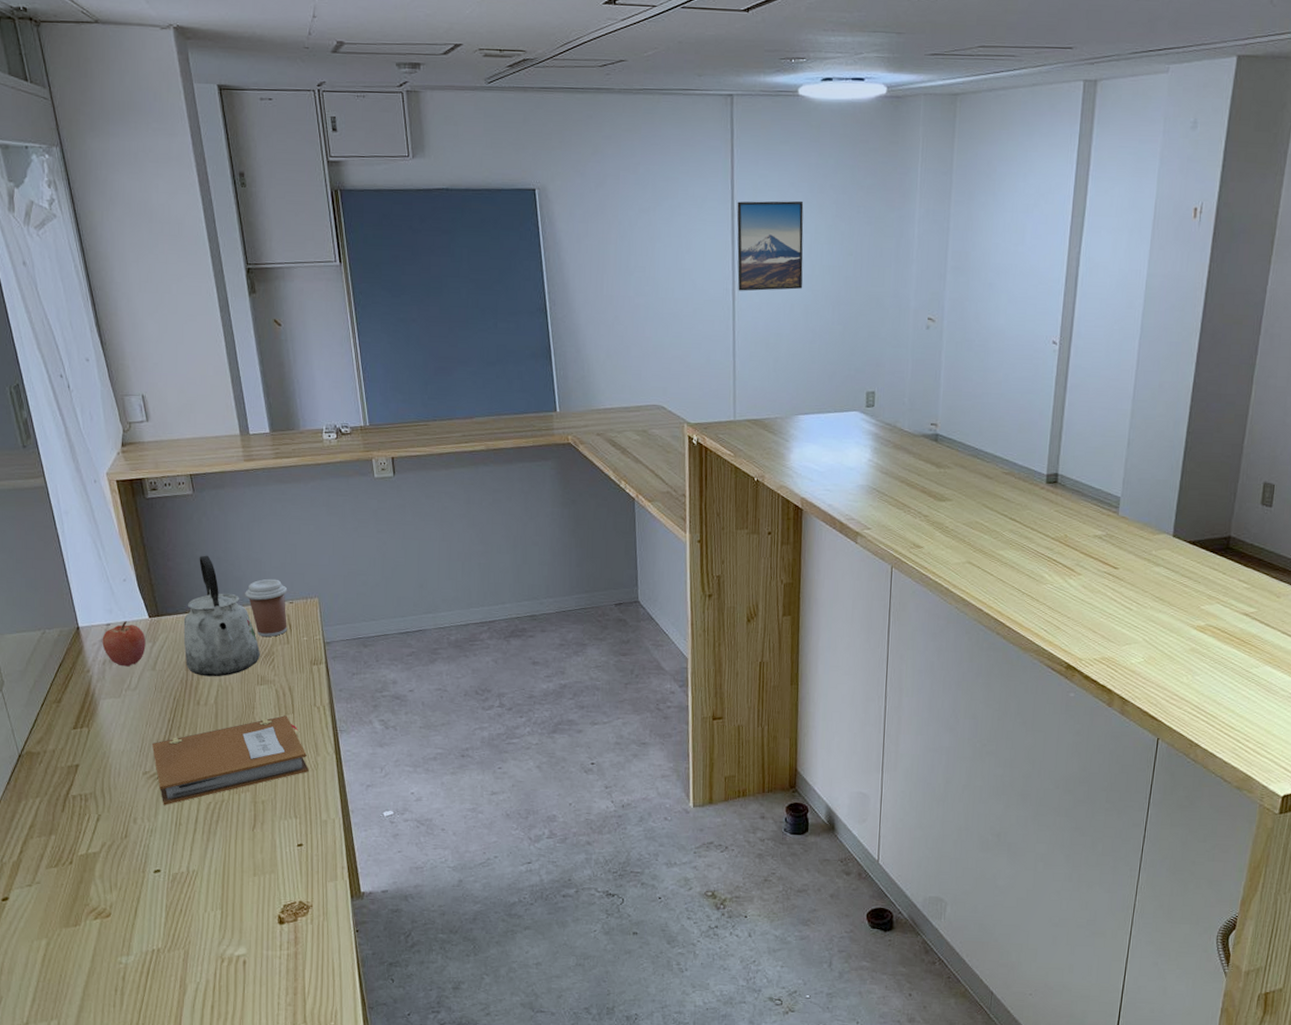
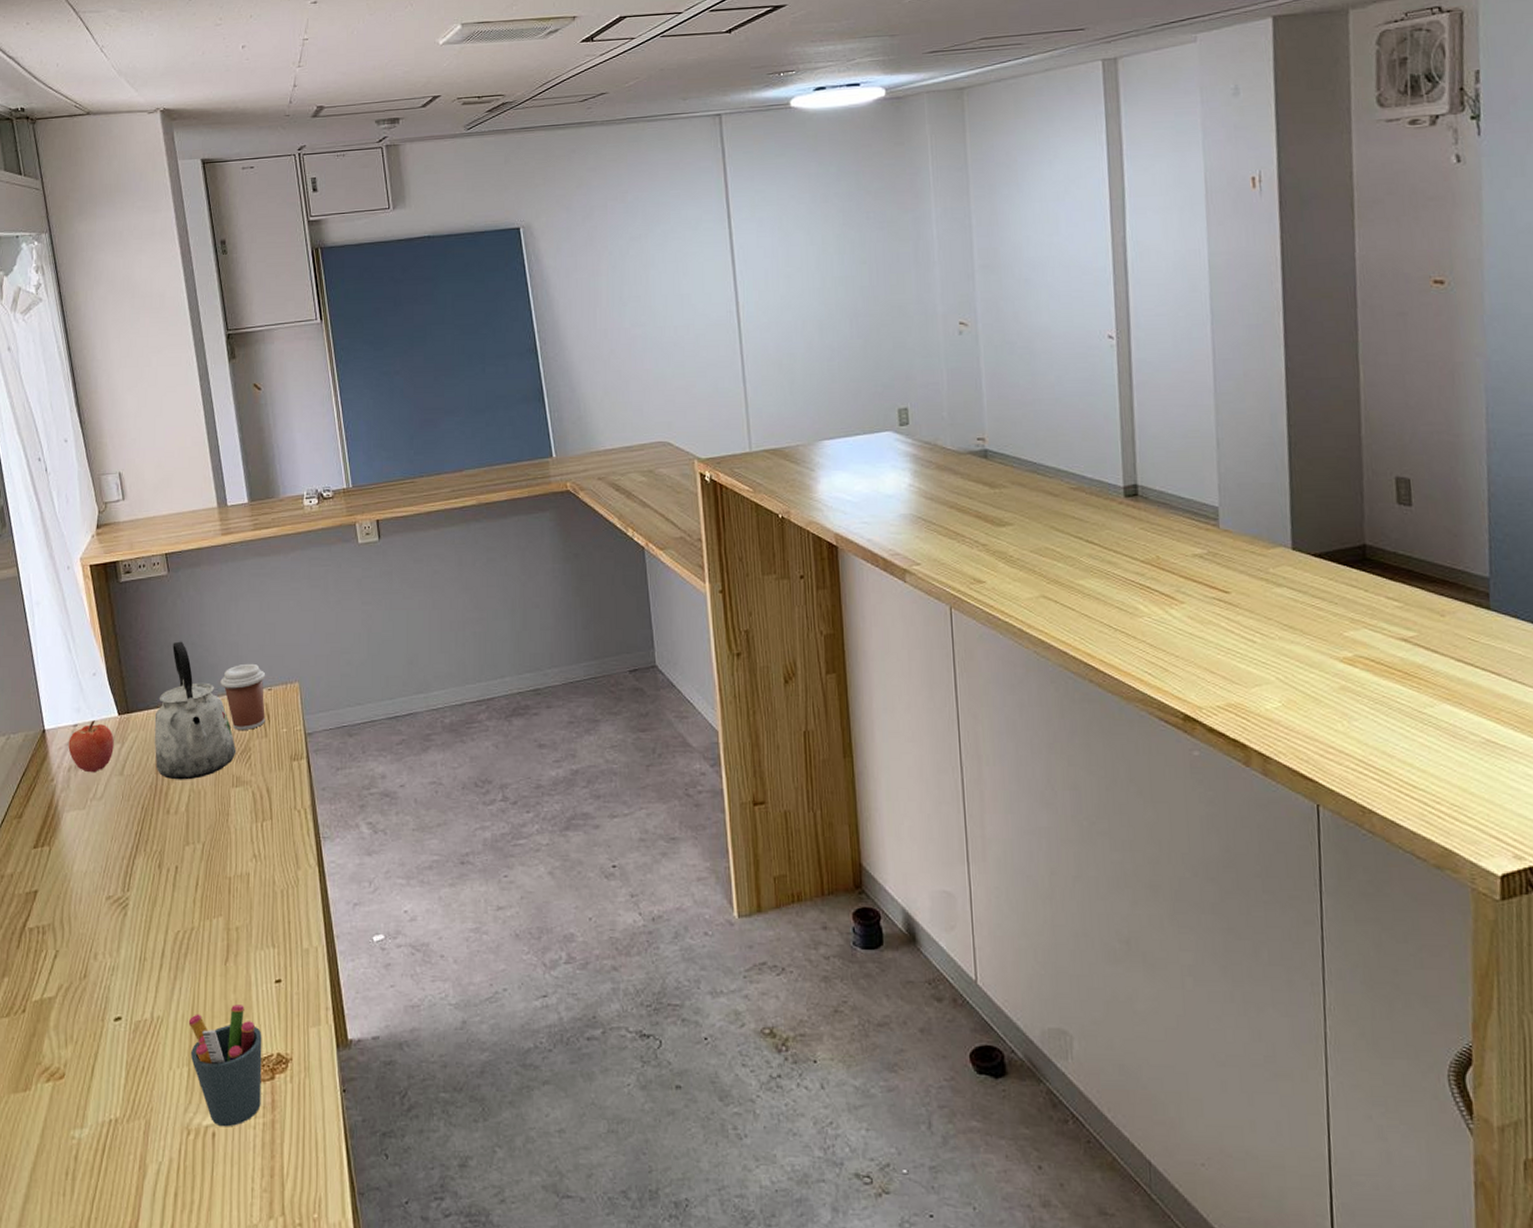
notebook: present [151,715,309,805] -> none [116,822,288,936]
pen holder: none [220,862,286,957] -> present [188,1005,262,1127]
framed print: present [736,200,804,291] -> none [734,212,815,312]

